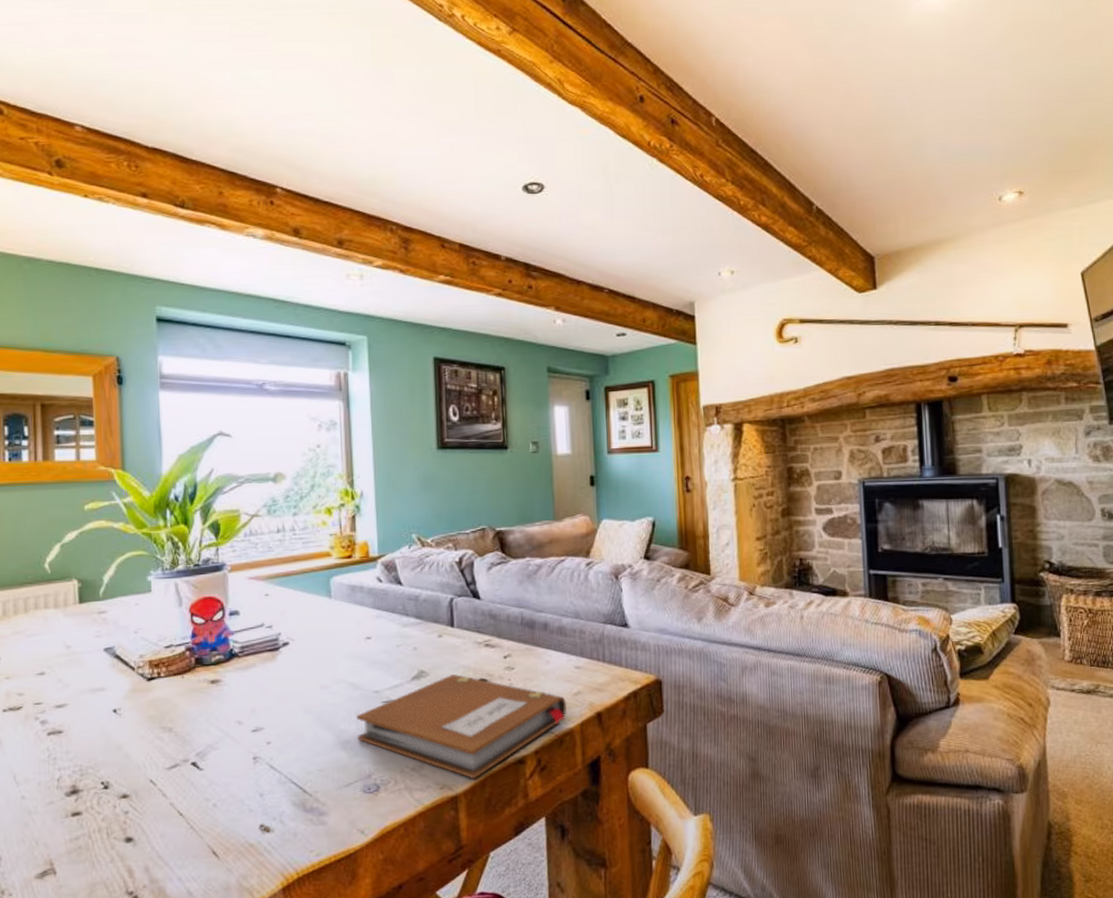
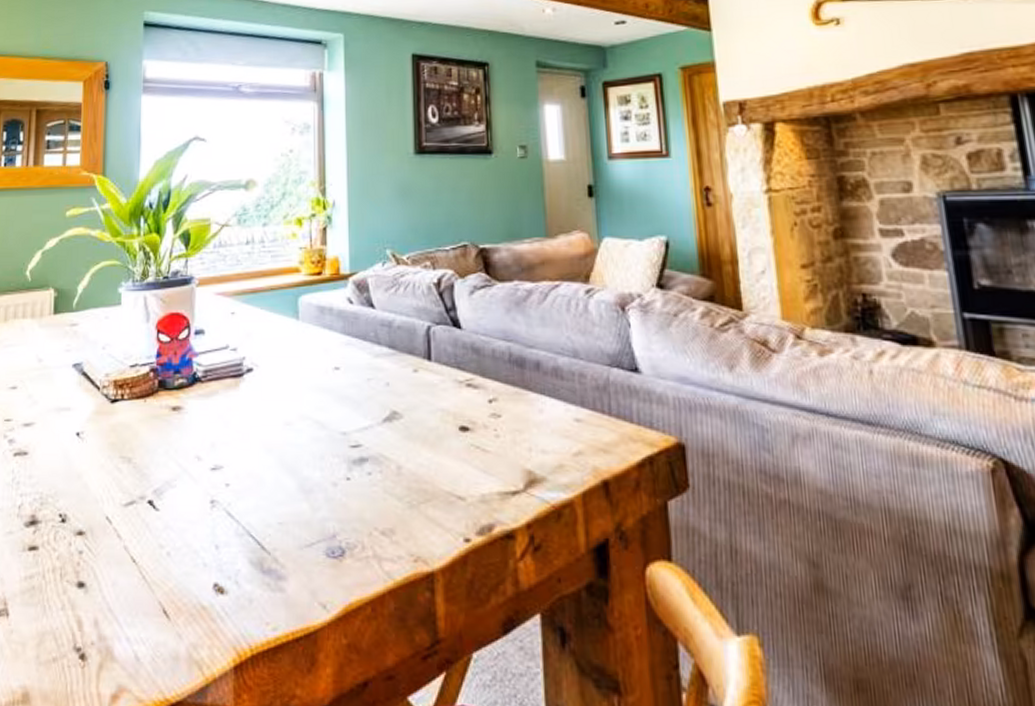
notebook: present [357,674,566,779] -> none [322,419,565,554]

